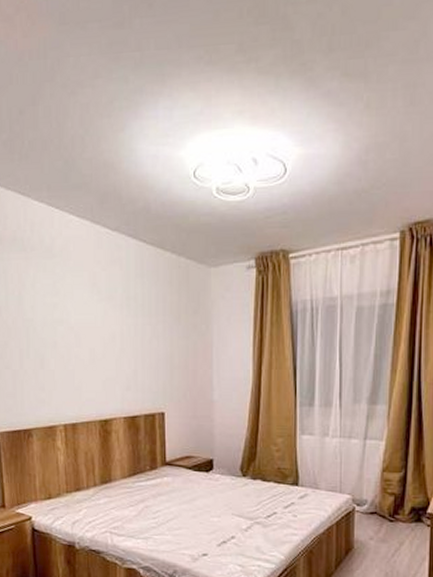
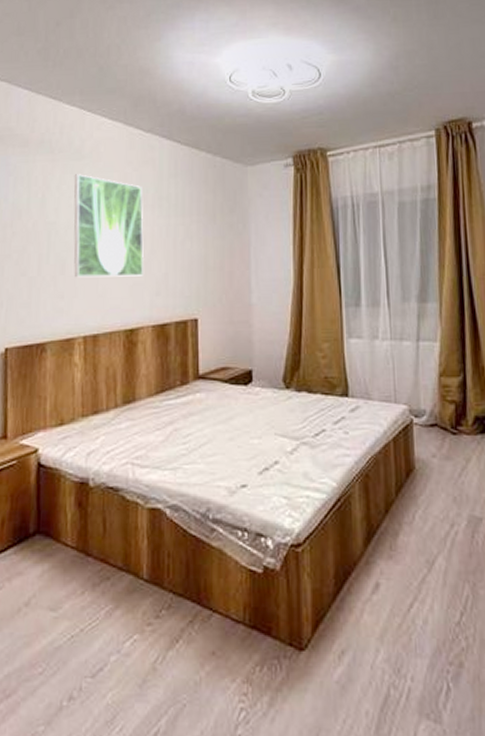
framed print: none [46,272,114,372] -> present [74,174,144,278]

